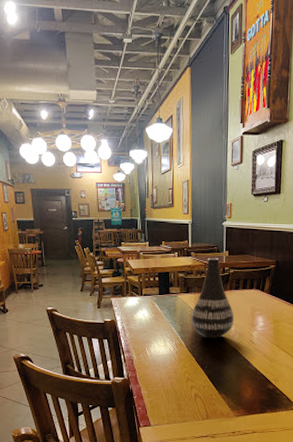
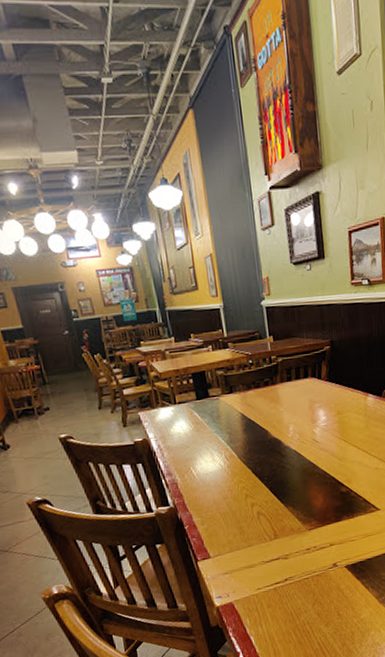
vase: present [191,258,234,339] -> none [239,346,291,445]

